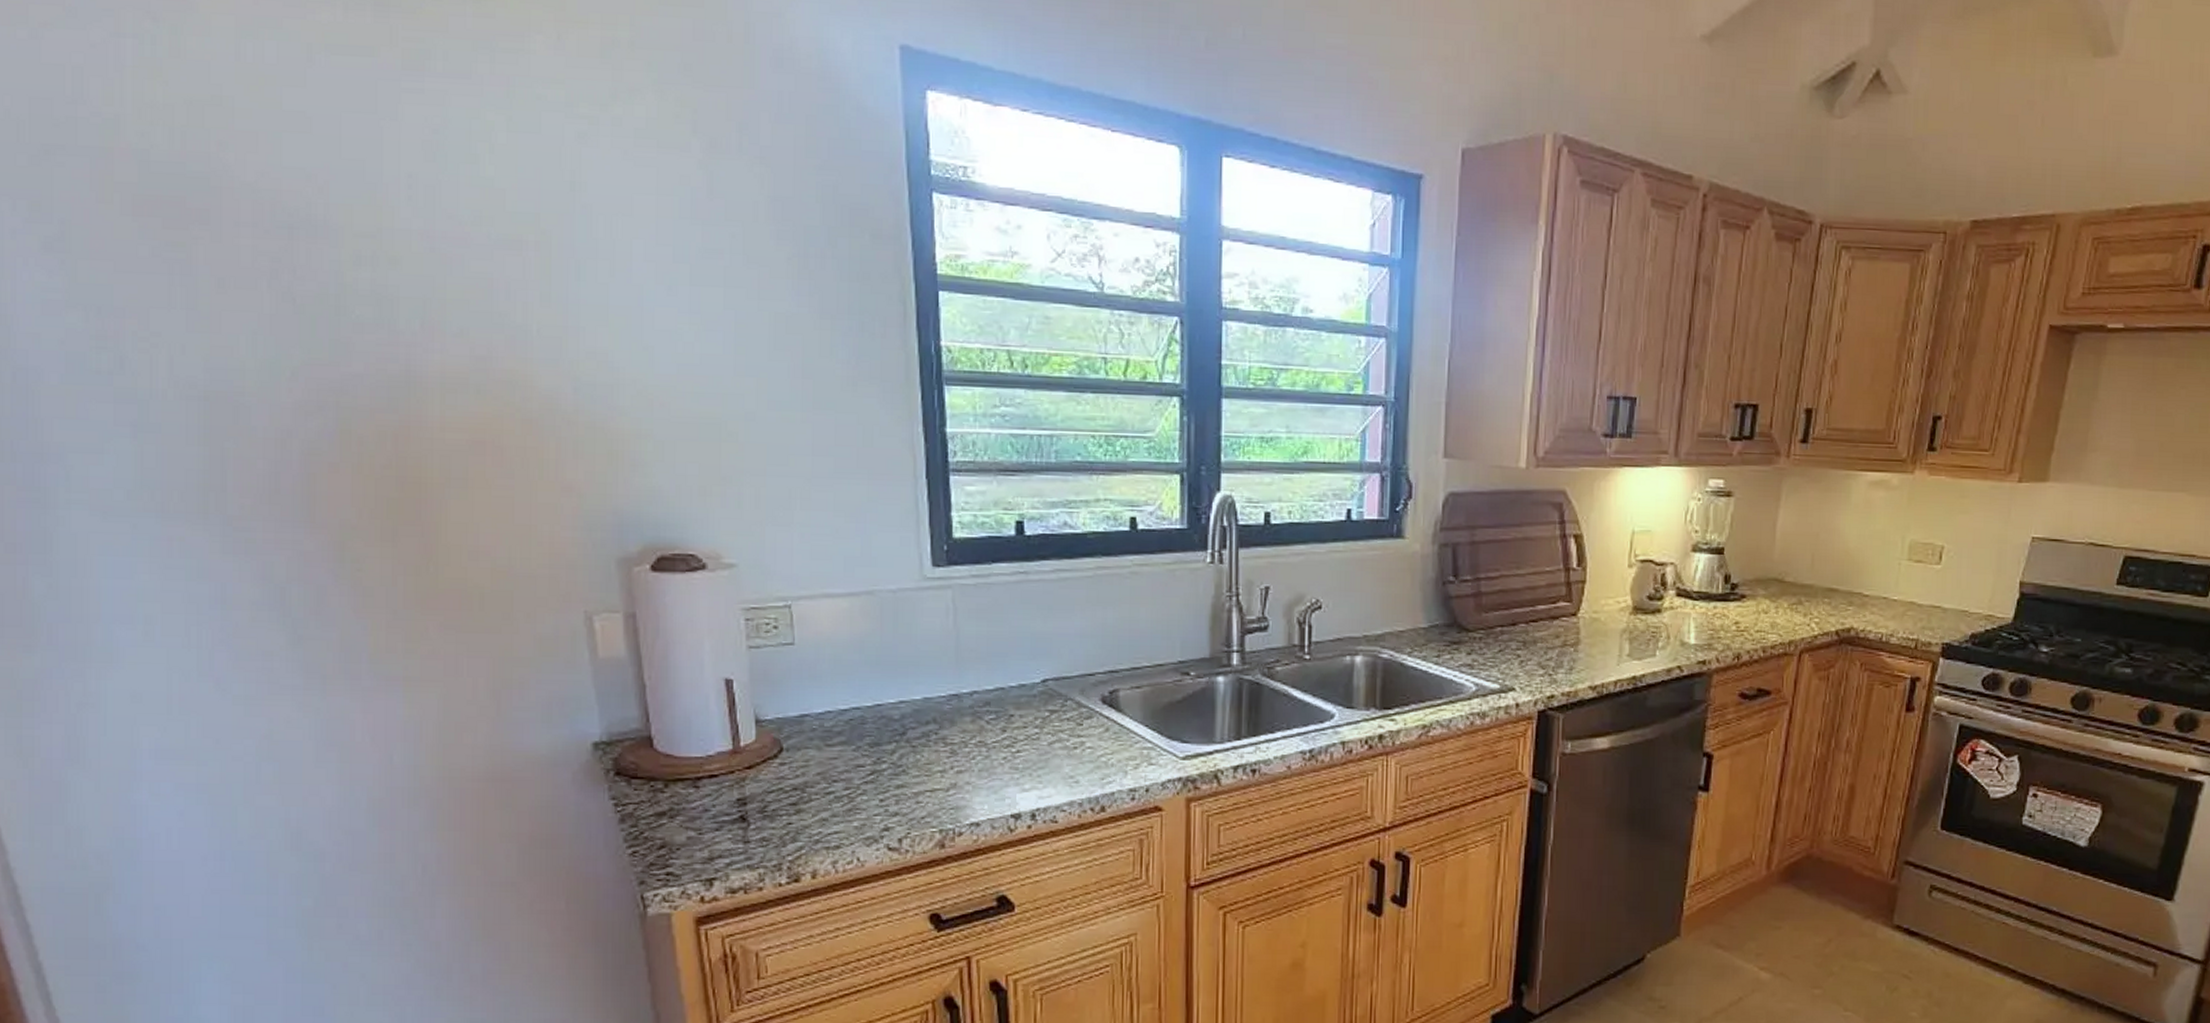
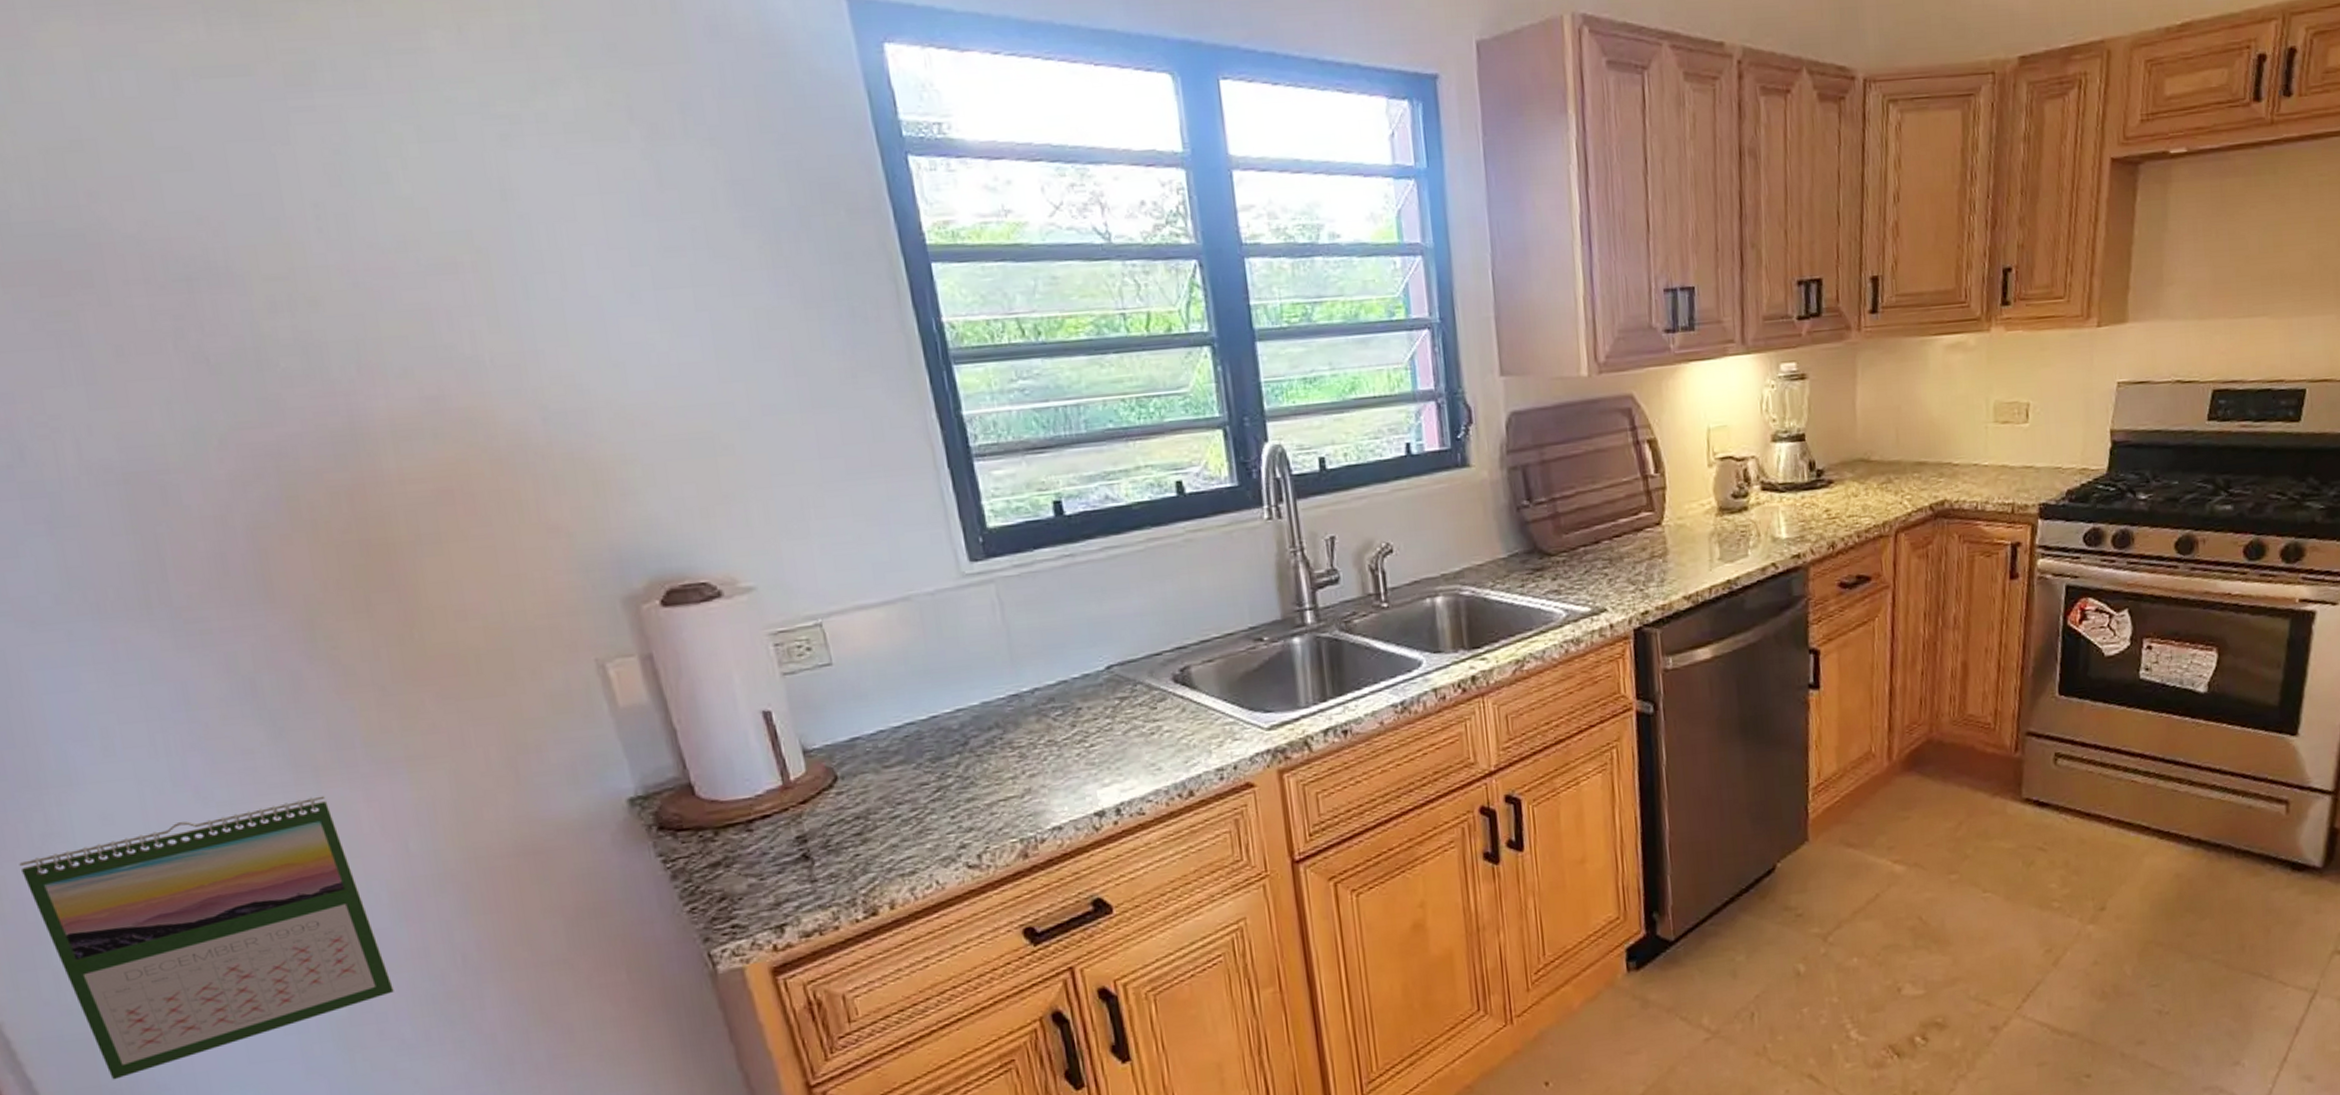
calendar: none [54,702,357,935] -> present [19,795,394,1080]

